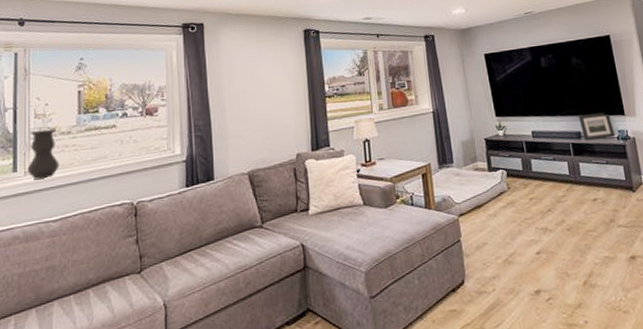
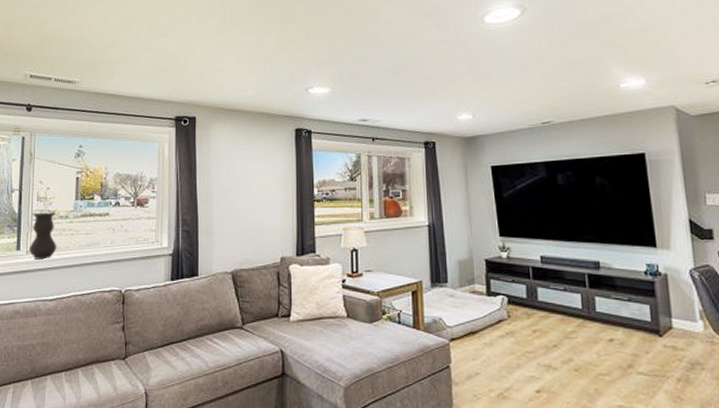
picture frame: present [578,112,616,140] -> none [598,242,643,272]

